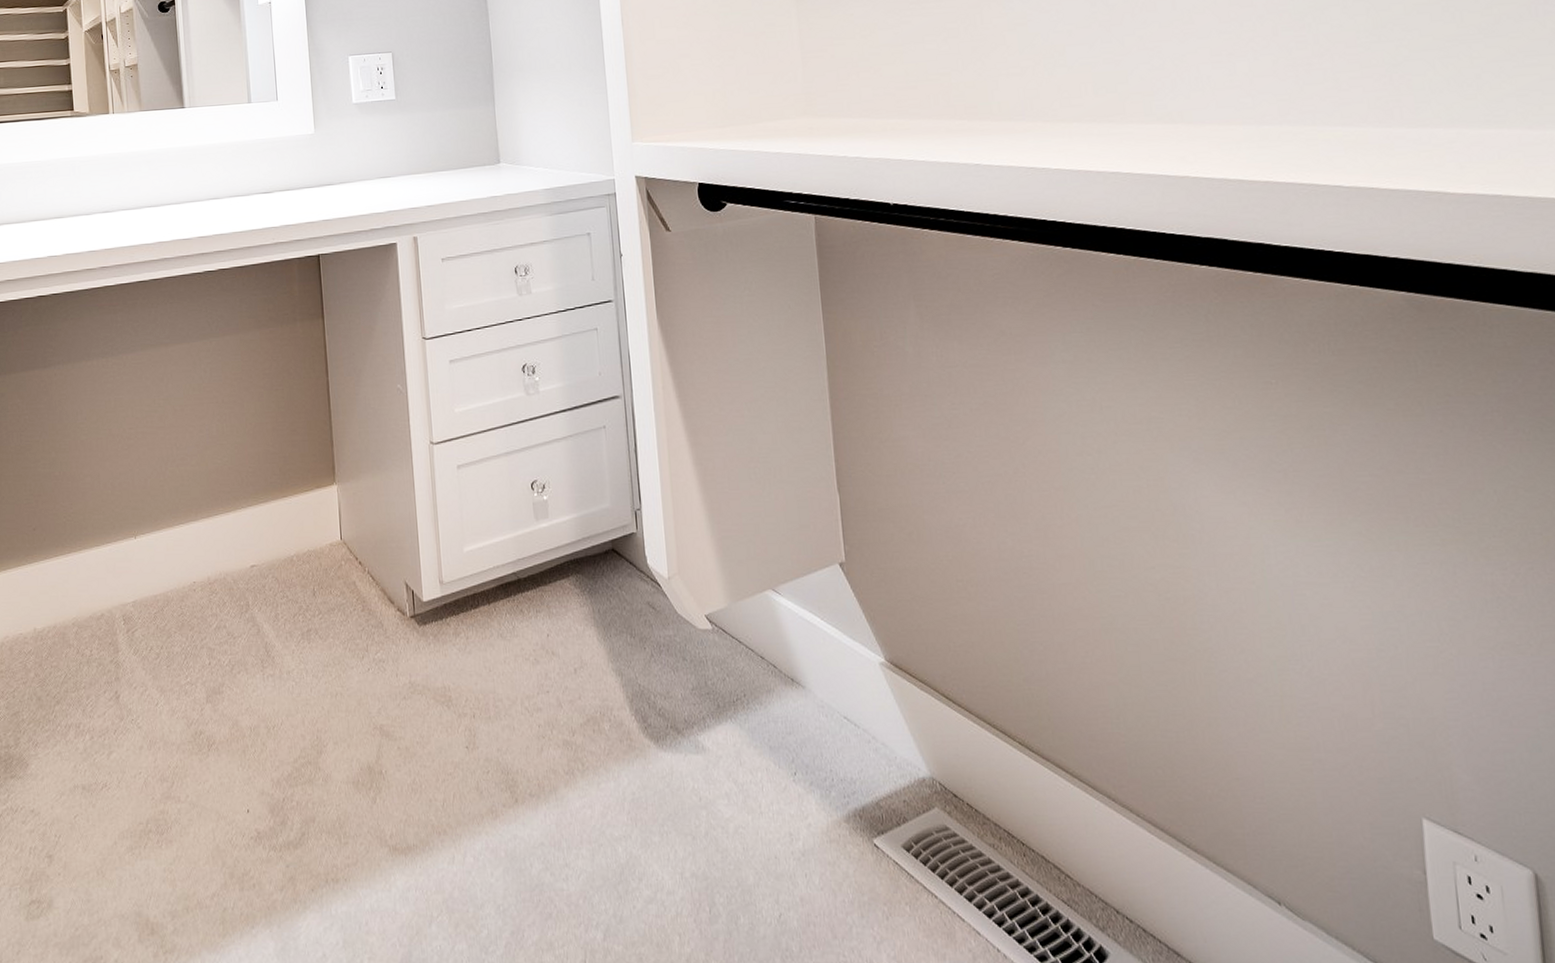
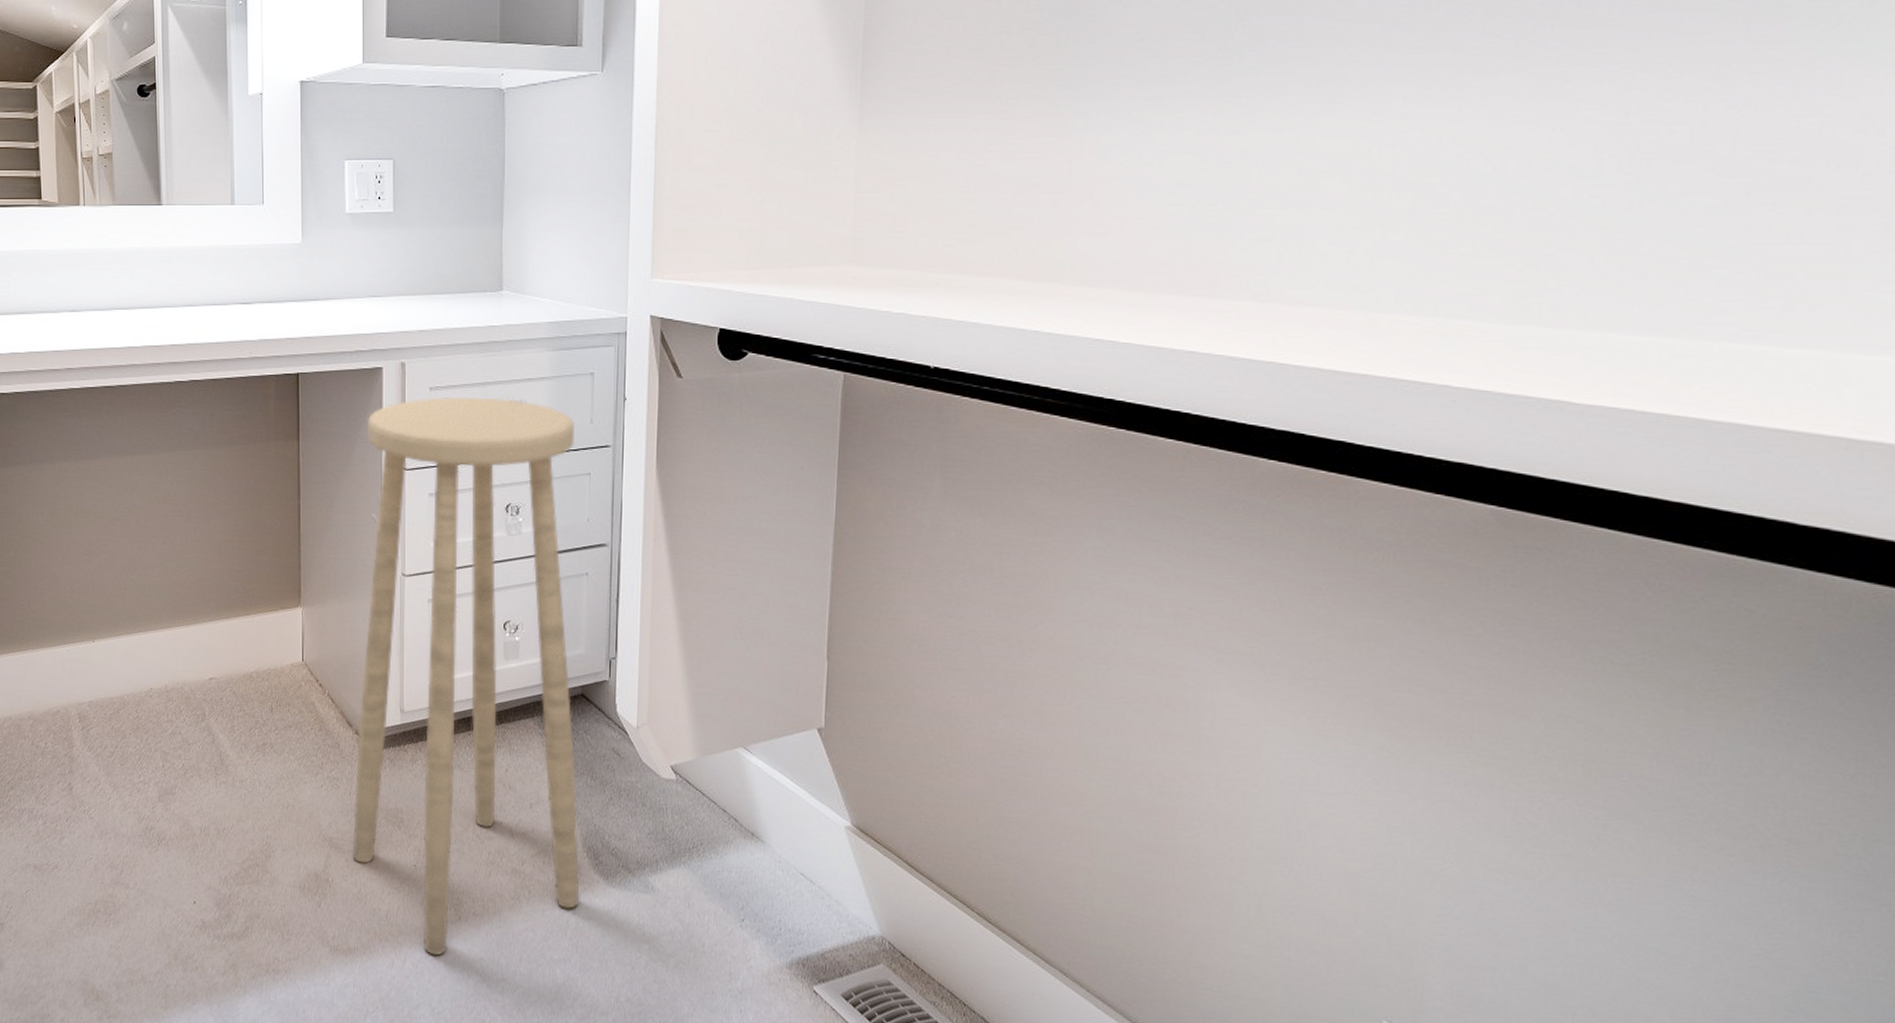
stool: none [386,263,634,845] -> present [352,396,580,956]

